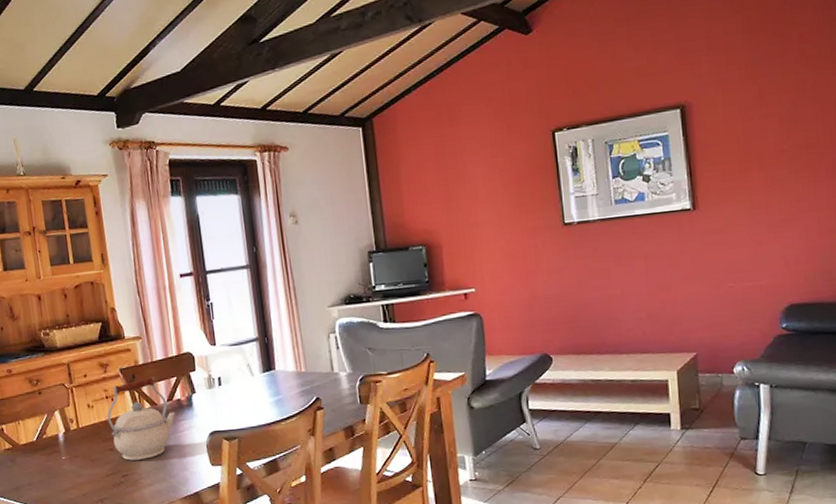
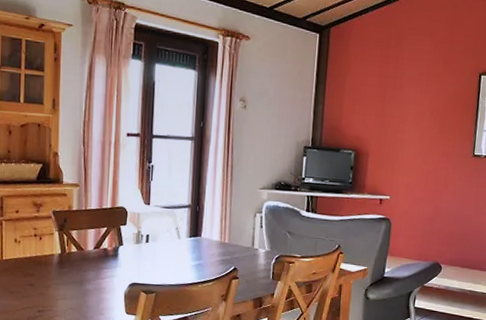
kettle: present [107,377,176,461] -> none [32,223,101,299]

